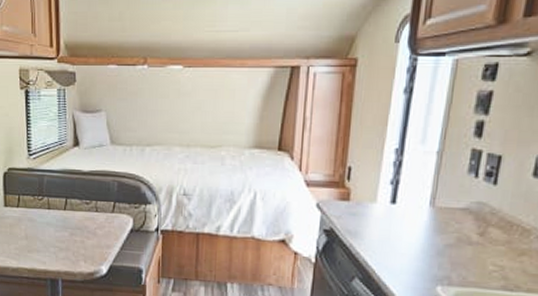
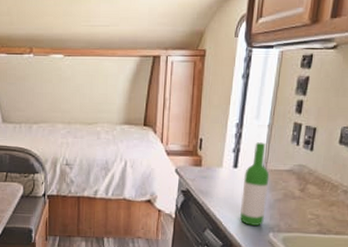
wine bottle: none [398,173,438,278] -> present [240,142,270,227]

